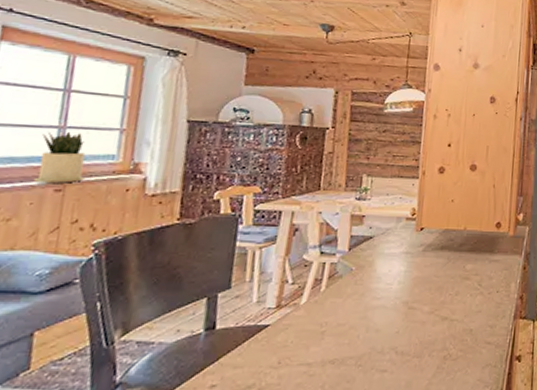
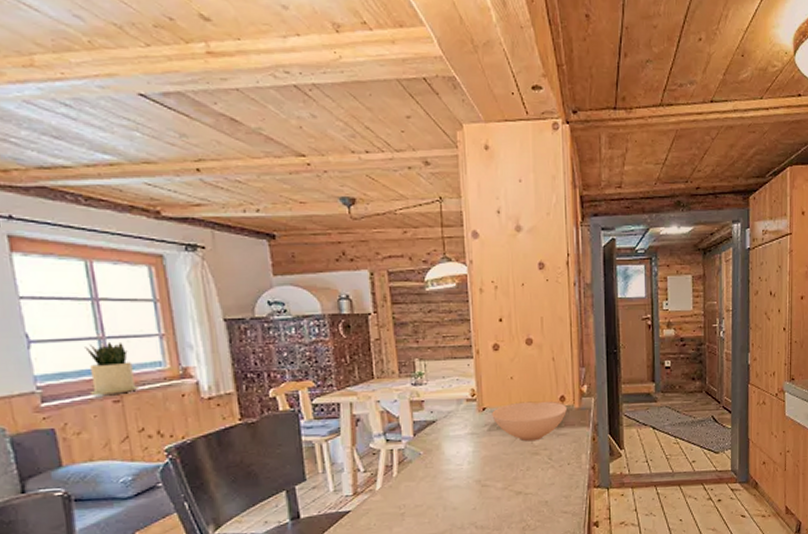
bowl: none [428,225,502,266] -> present [492,401,567,442]

